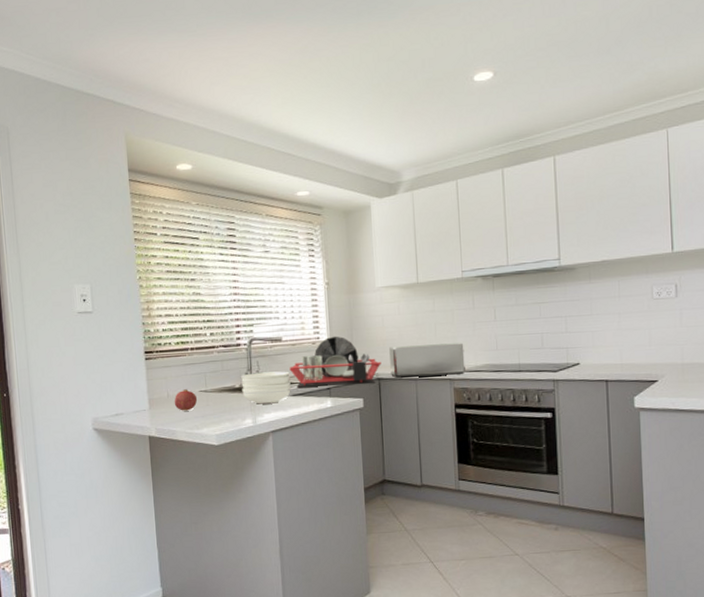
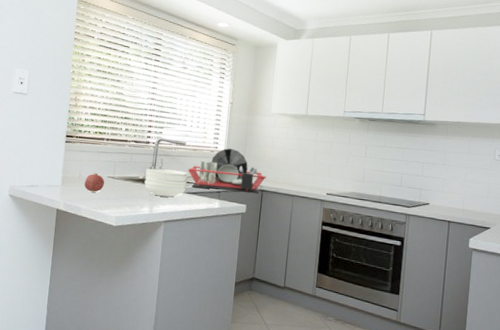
toaster: present [389,343,465,379] -> none [273,165,337,198]

